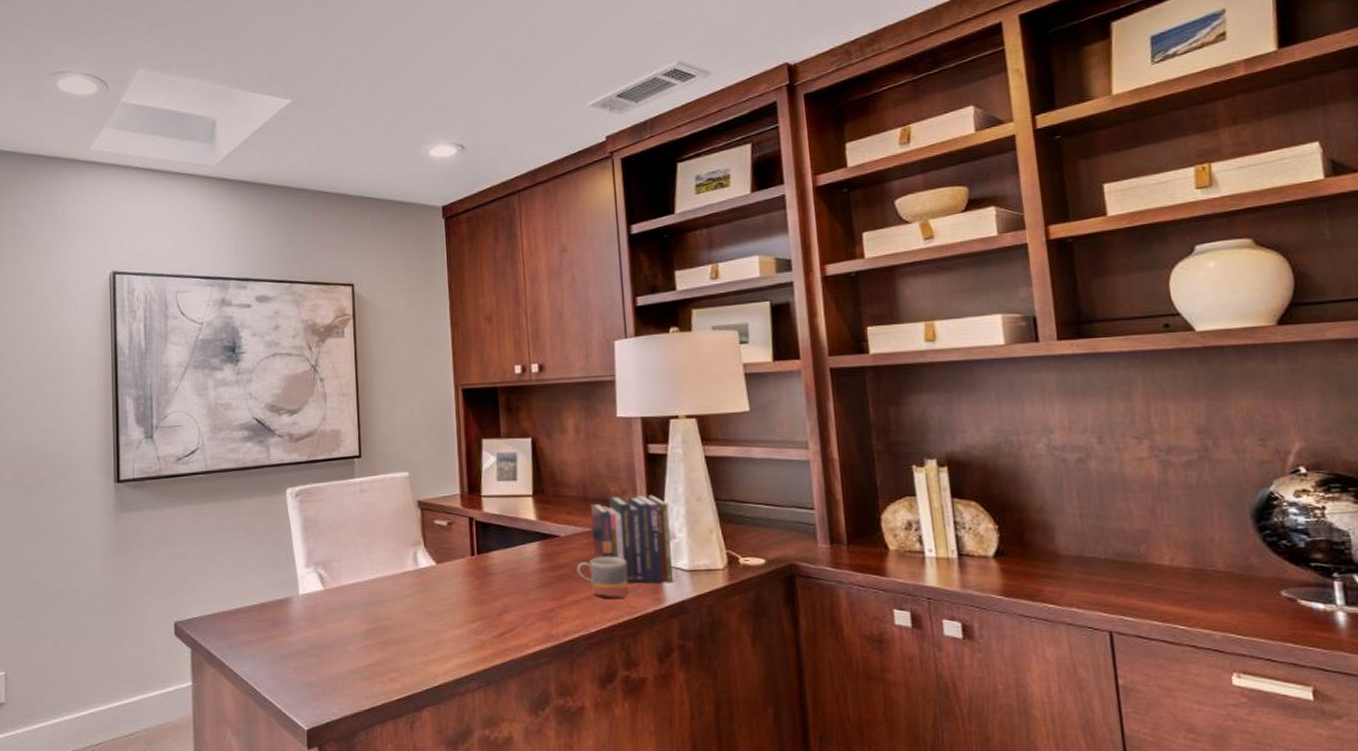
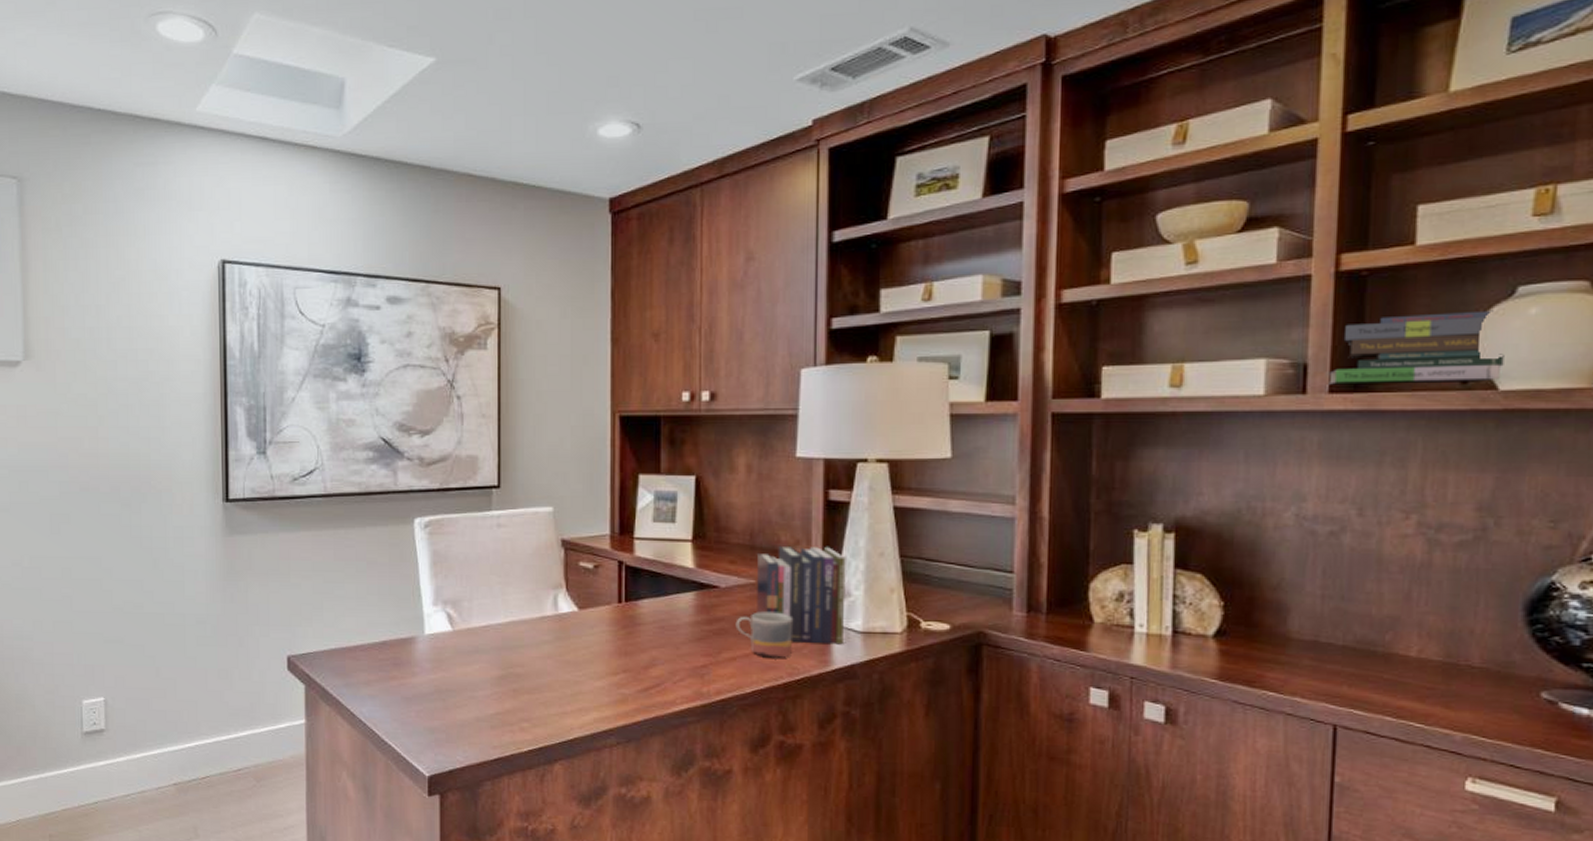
books: none [1055,266,1196,333] -> present [1329,310,1505,385]

